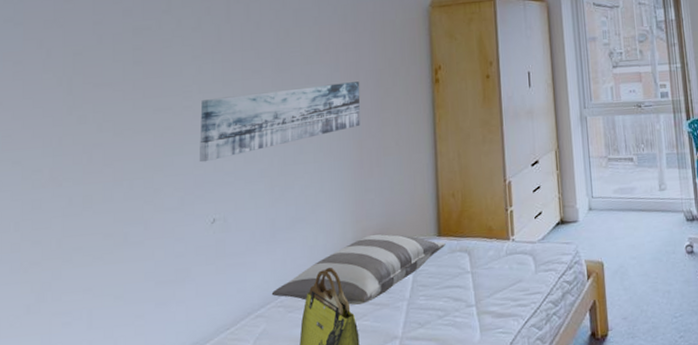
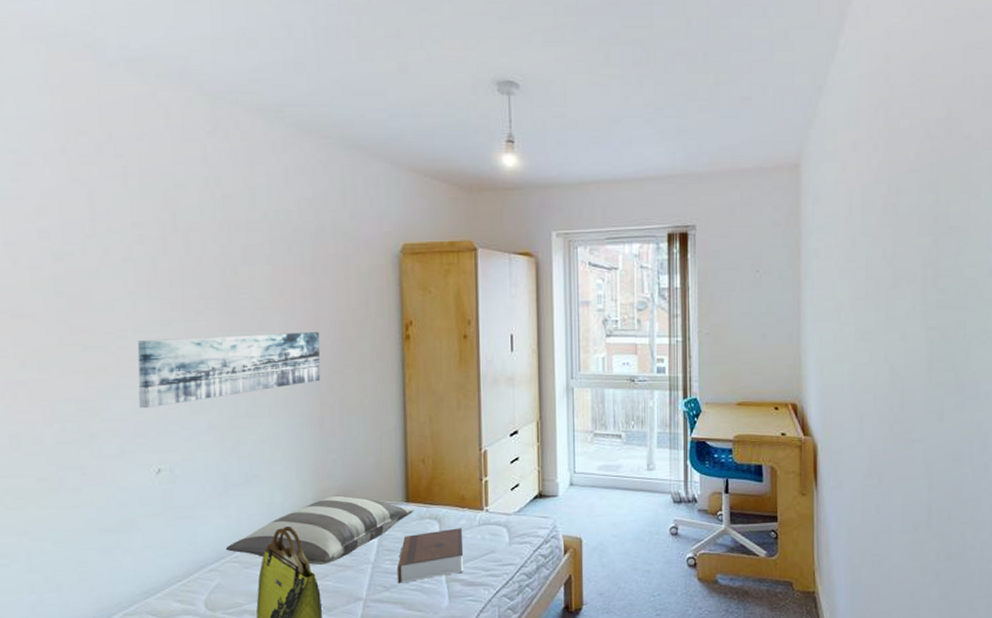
book: none [431,259,493,319] -> present [397,528,464,583]

